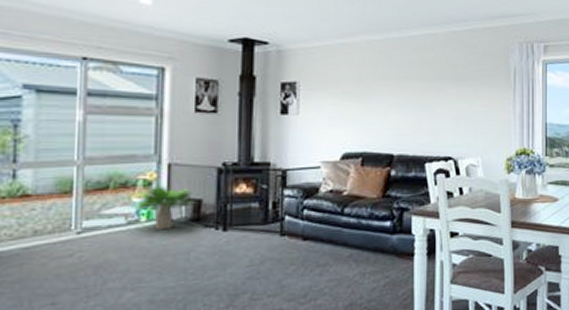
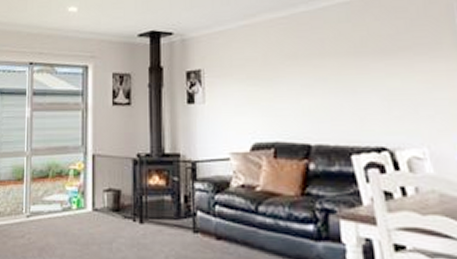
potted plant: present [131,184,194,230] -> none [65,174,114,219]

